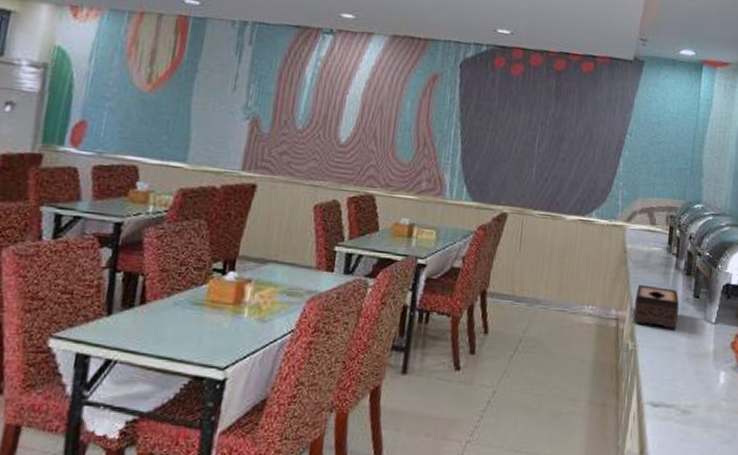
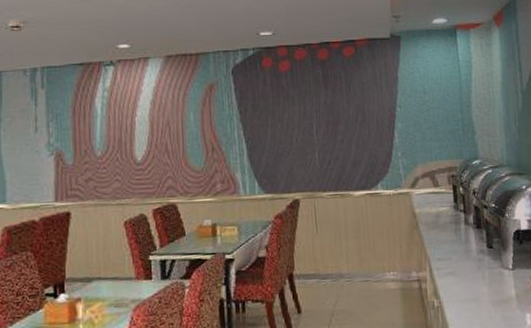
tissue box: present [633,284,679,329] -> none [432,243,477,282]

